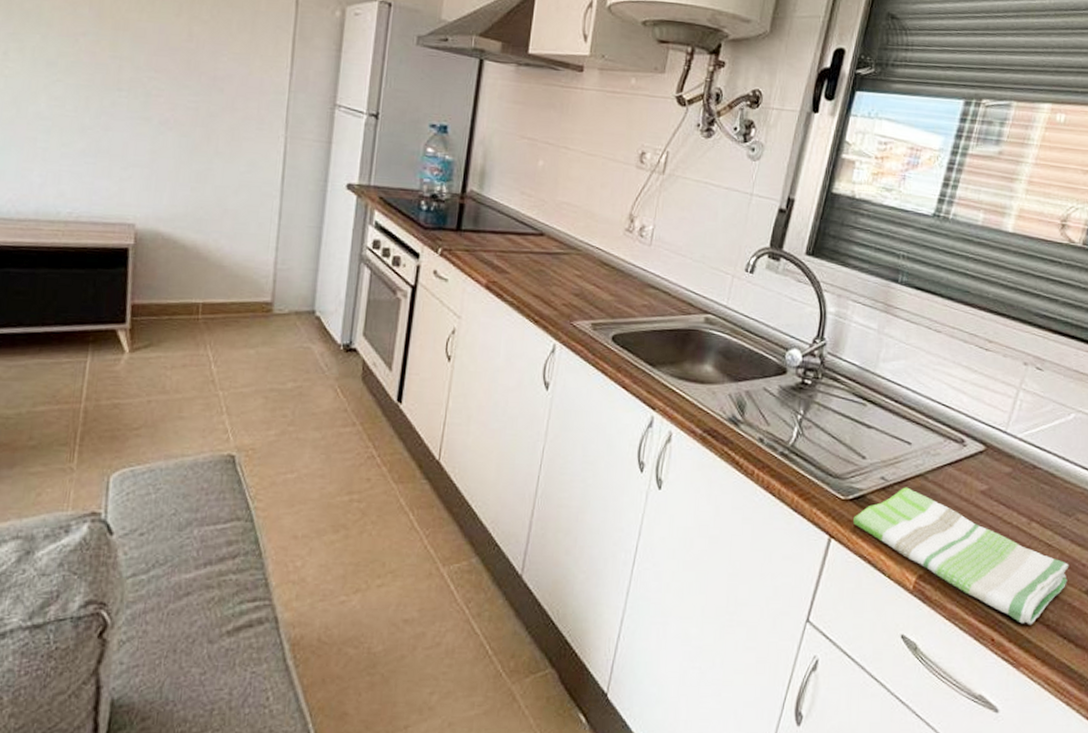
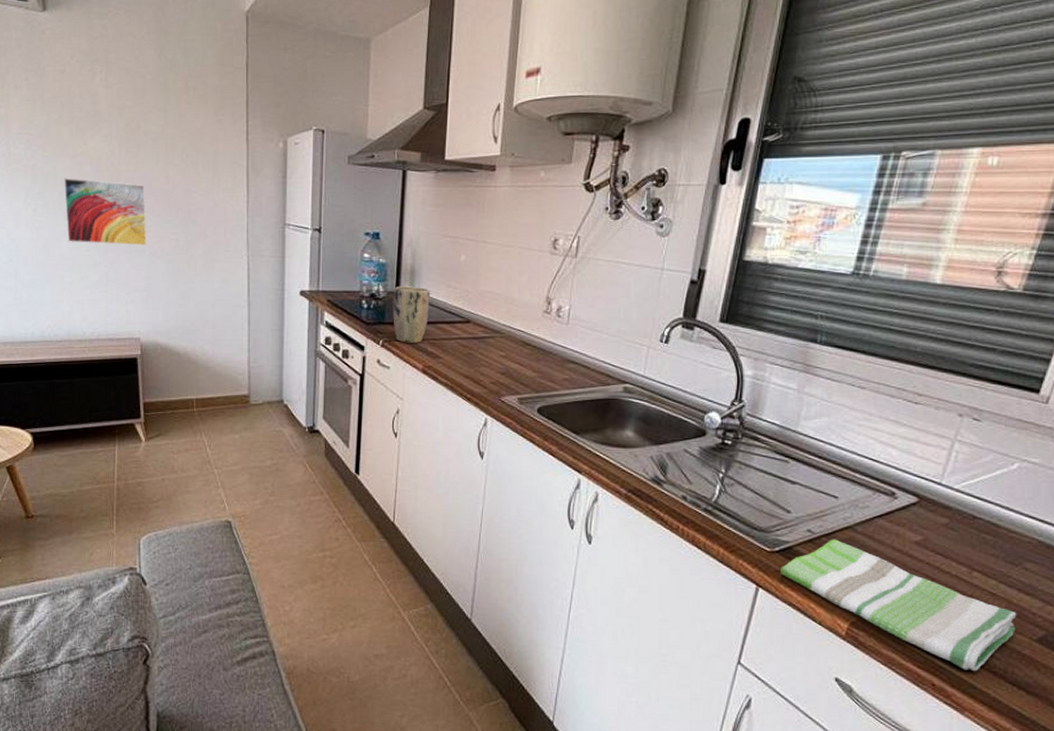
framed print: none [47,19,160,113] -> present [63,178,147,246]
plant pot: none [455,188,501,255] -> present [393,286,430,343]

